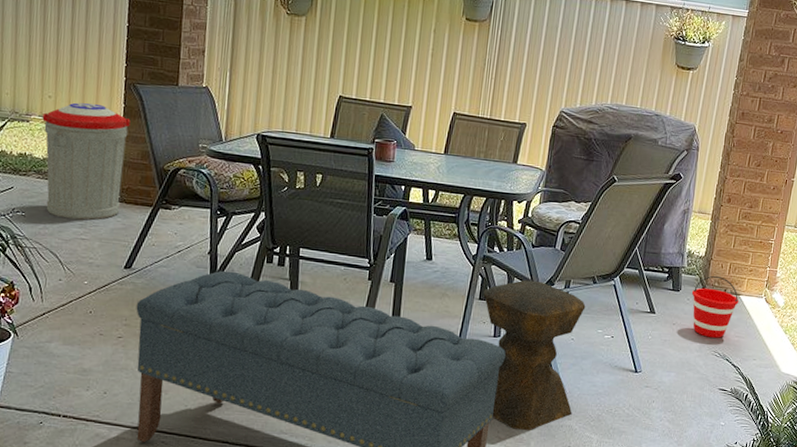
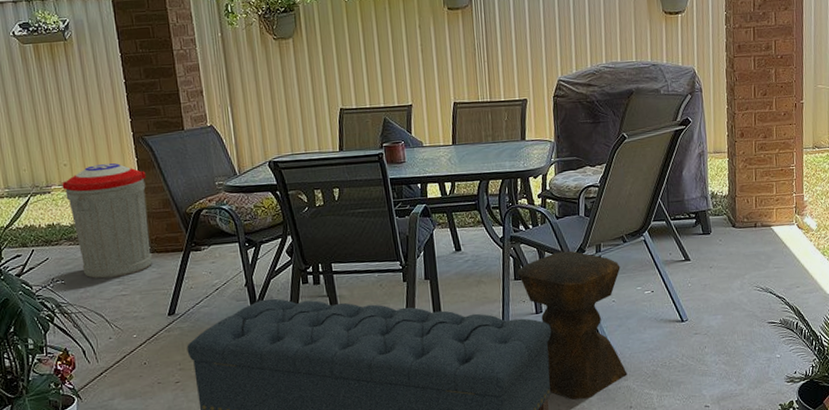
bucket: present [691,275,739,338] -> none [722,211,772,274]

